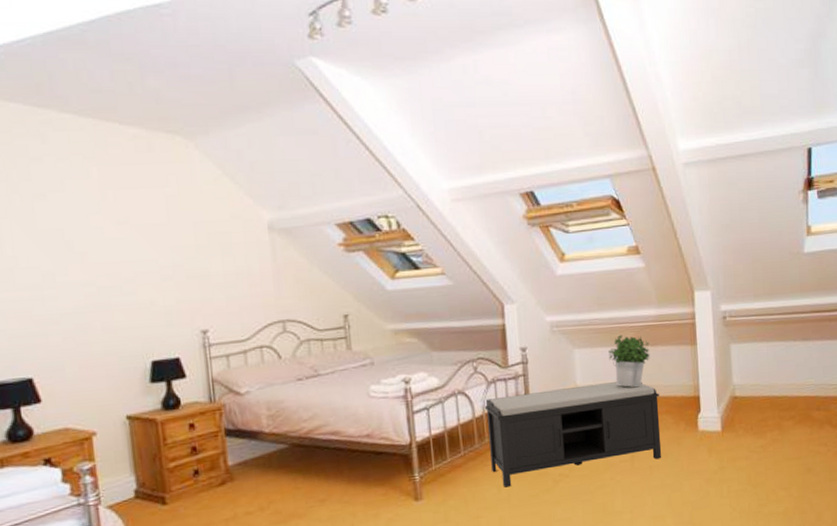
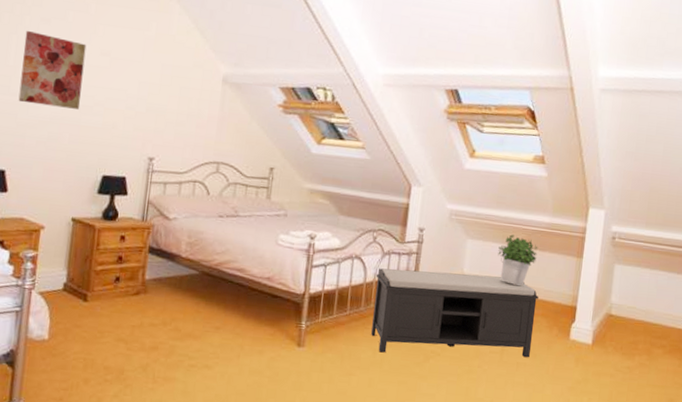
wall art: none [18,211,105,297] -> present [18,30,87,109]

